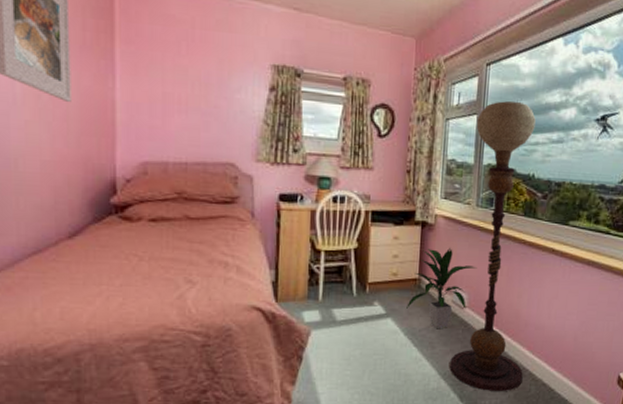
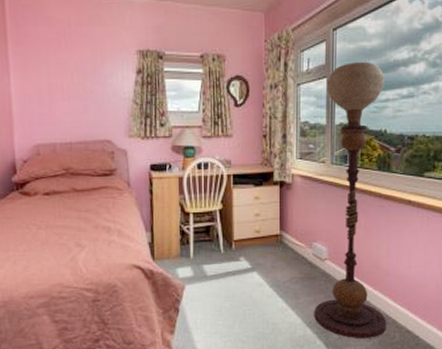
indoor plant: present [406,247,477,329] -> none [270,204,335,281]

